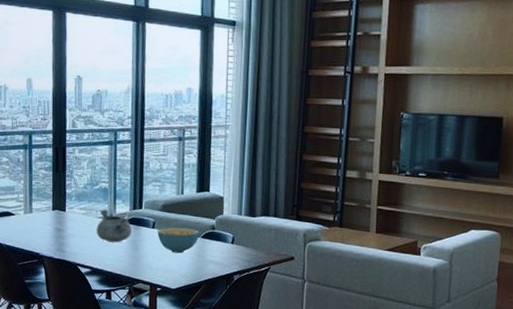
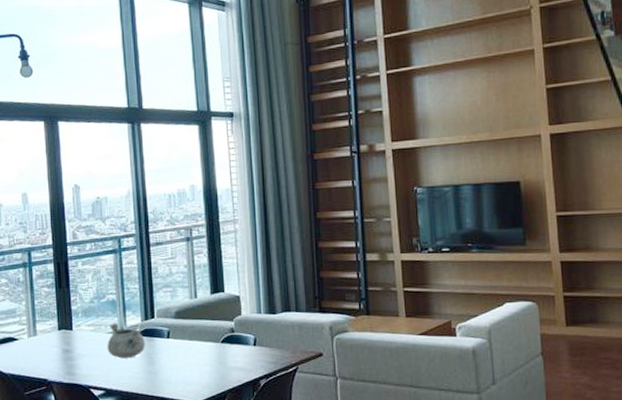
cereal bowl: present [157,227,199,254] -> none [173,333,218,363]

